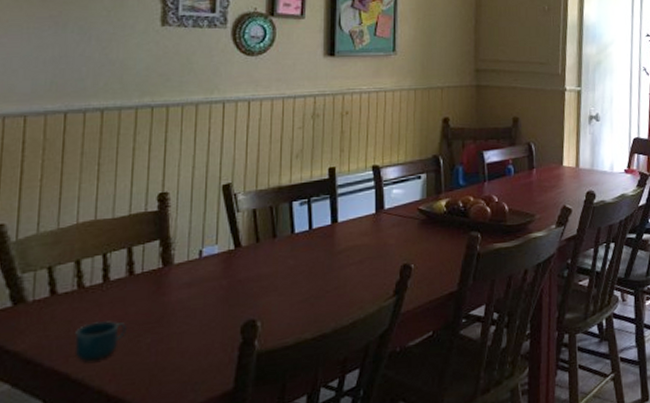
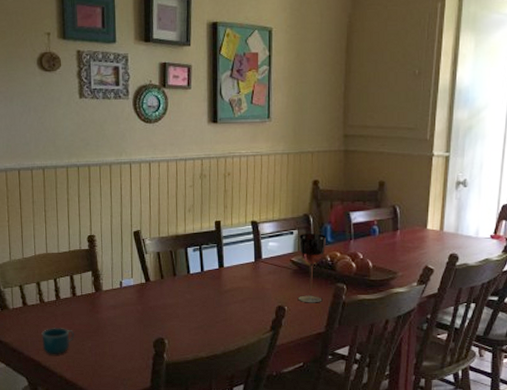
wineglass: none [426,176,458,258] -> present [297,233,326,303]

